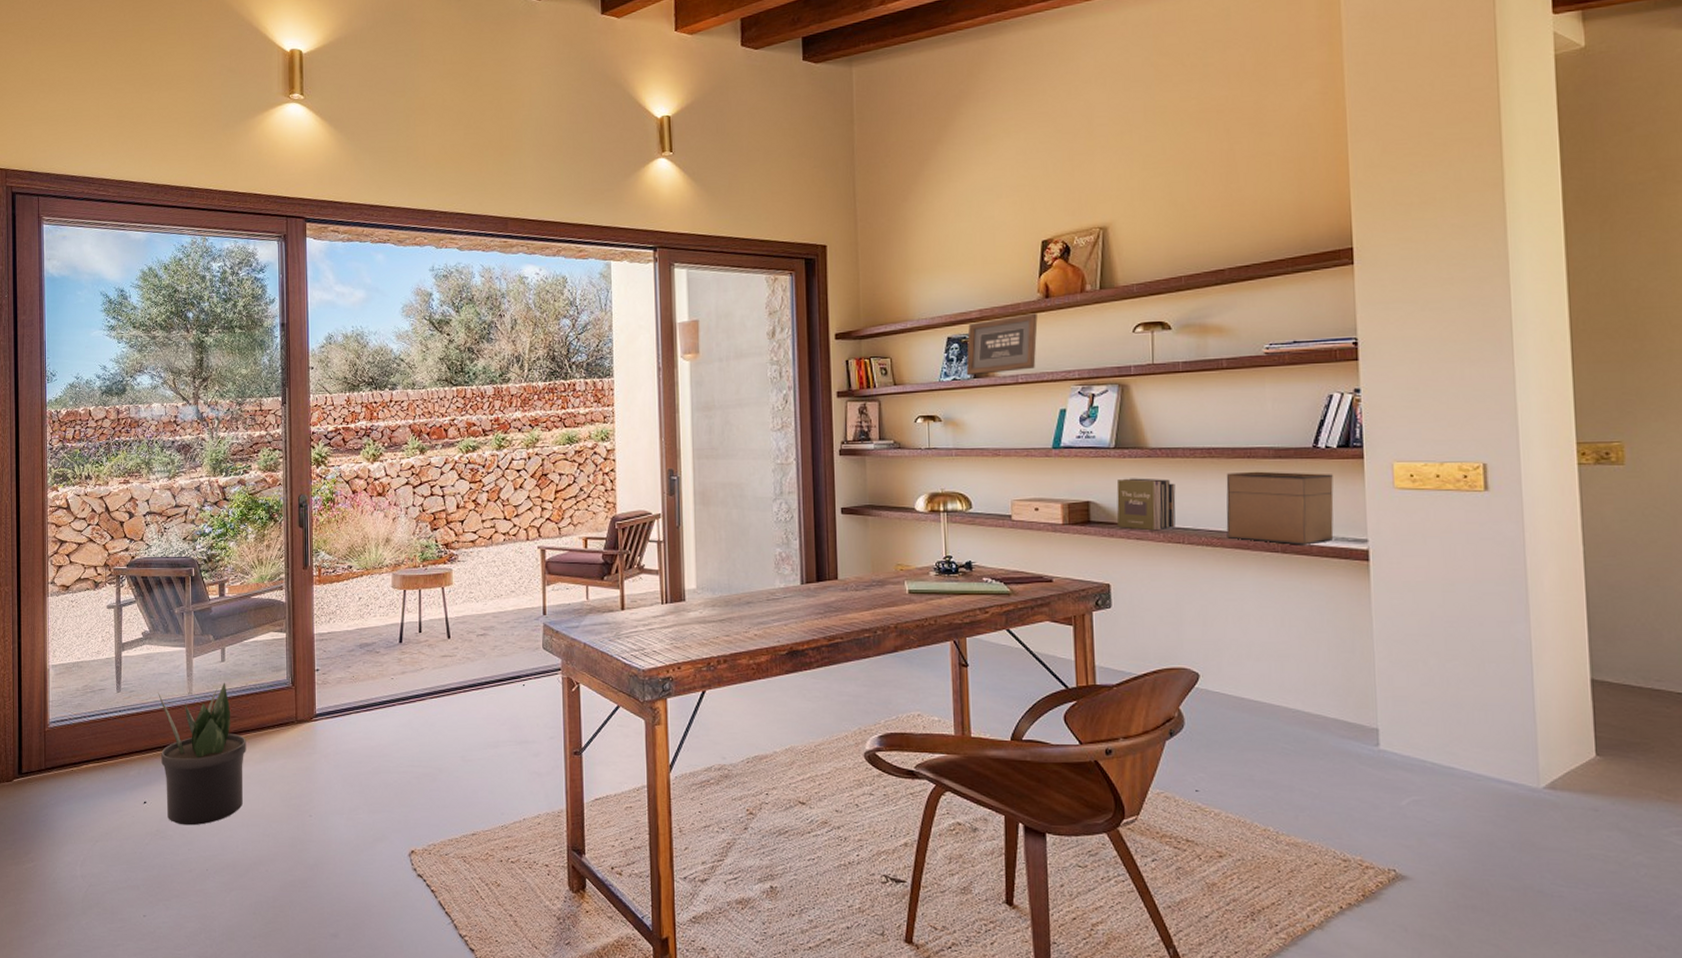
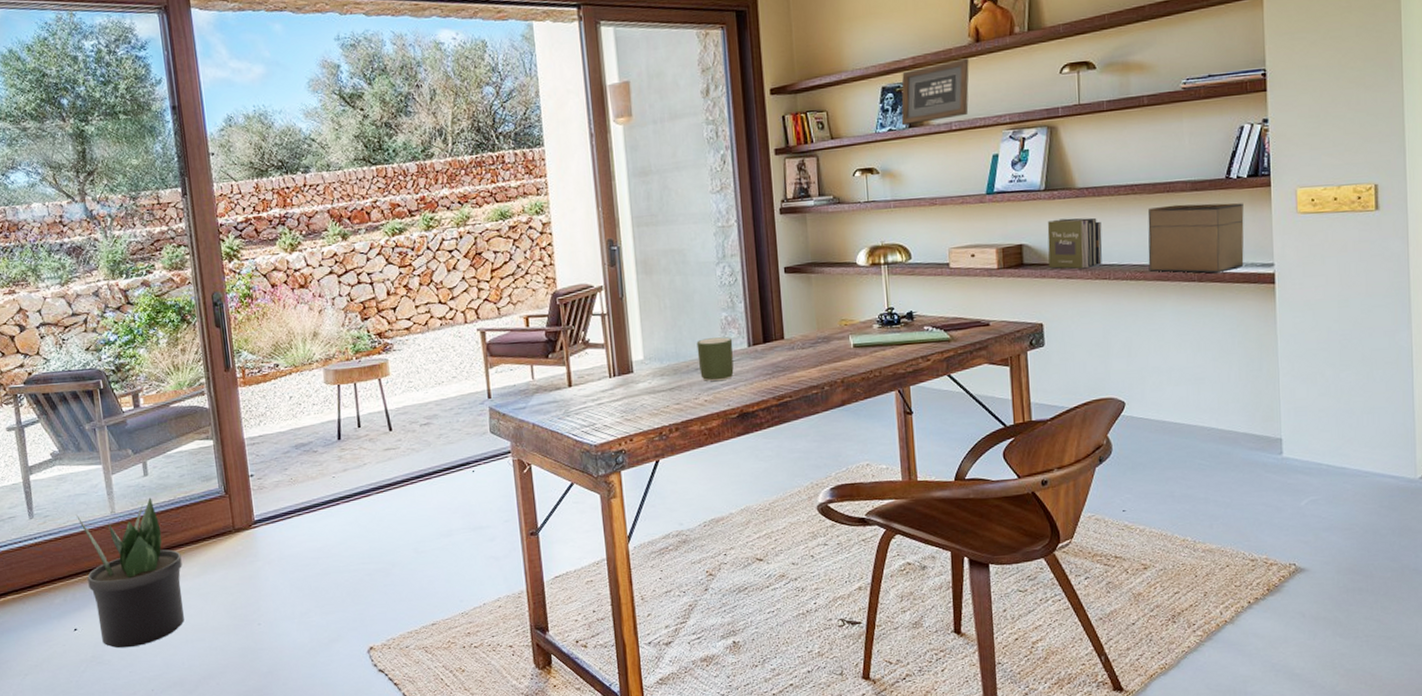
mug: none [749,573,786,617] -> present [696,337,734,382]

